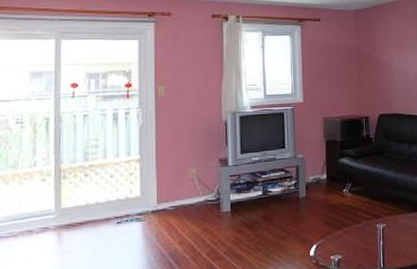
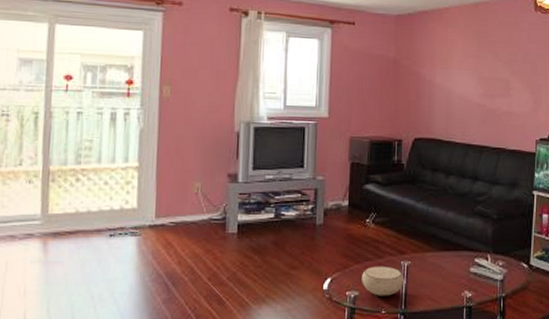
bowl: none [343,230,380,258] -> present [362,266,403,296]

